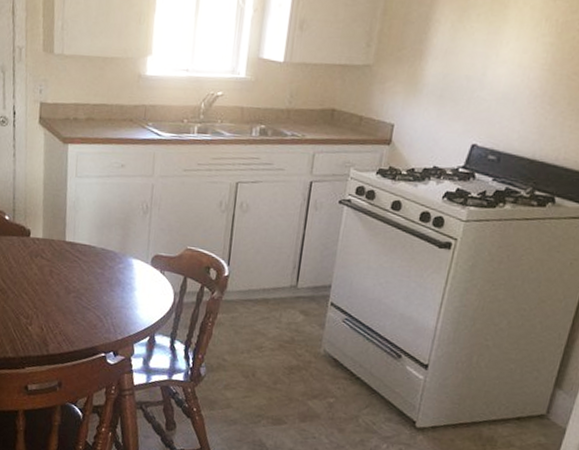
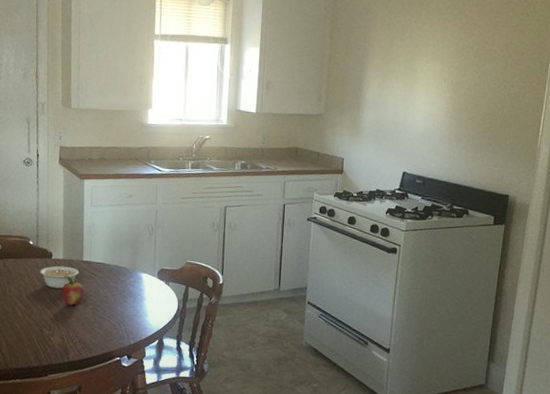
legume: none [16,246,61,272] -> present [40,265,79,289]
fruit: none [41,258,66,293] -> present [61,276,84,306]

